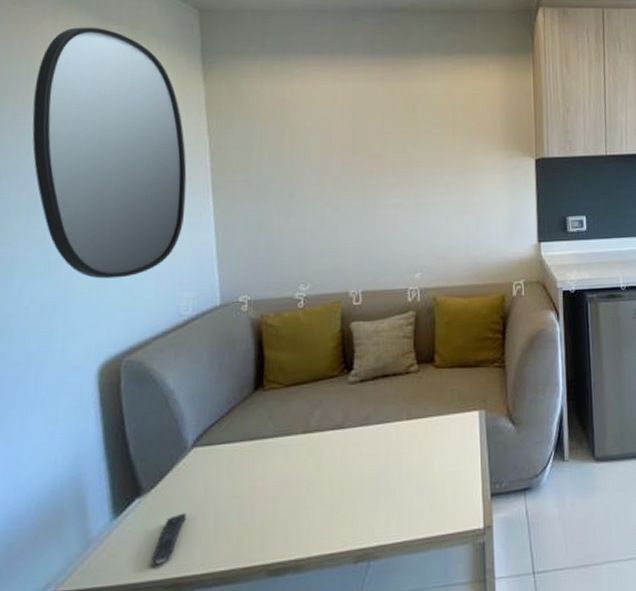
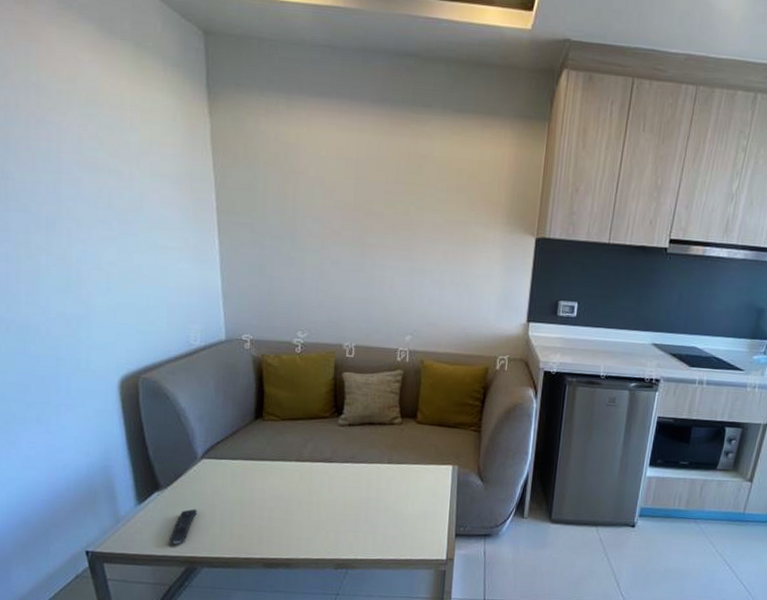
home mirror: present [32,27,187,279] -> none [45,37,194,303]

